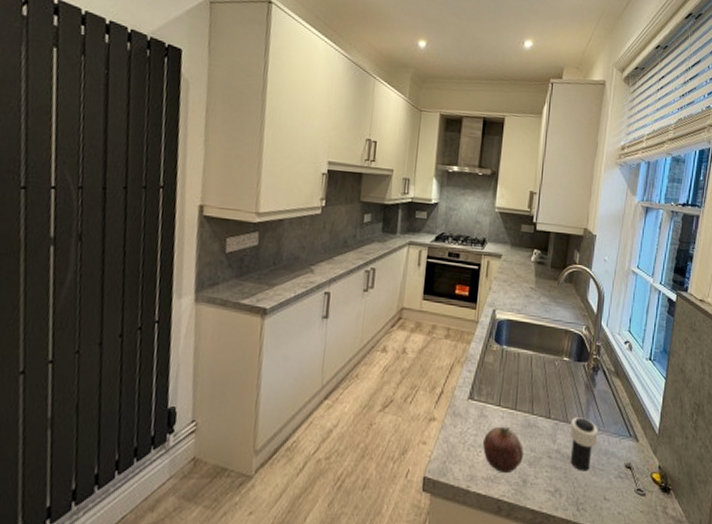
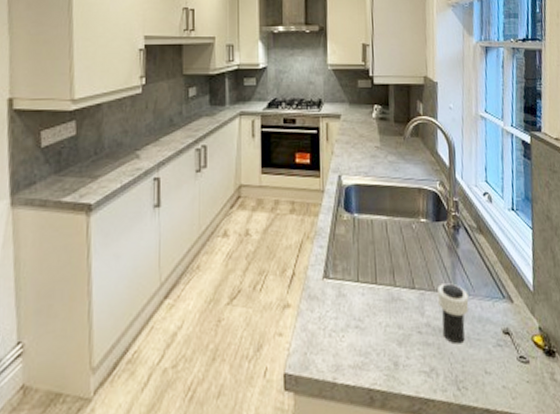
fruit: present [483,426,523,474] -> none [345,304,391,358]

